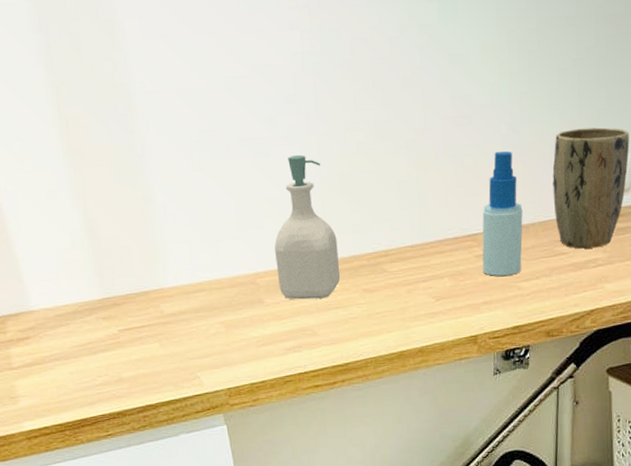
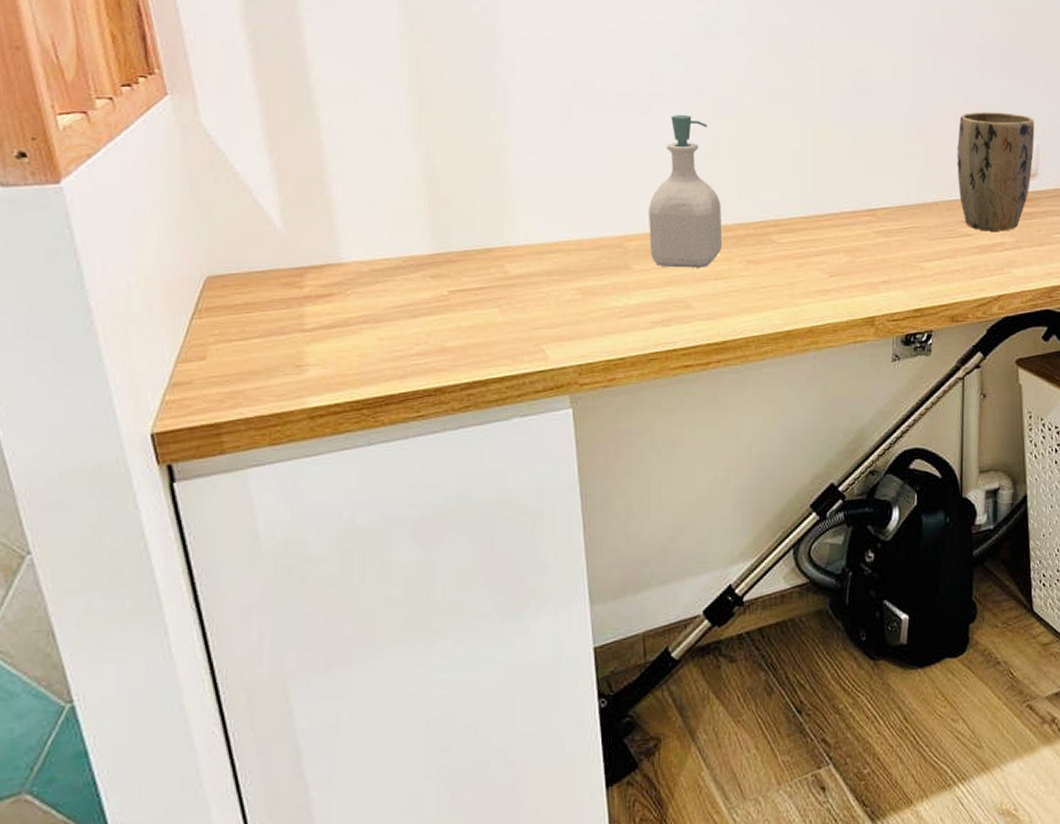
spray bottle: present [482,151,523,276] -> none [881,128,926,254]

